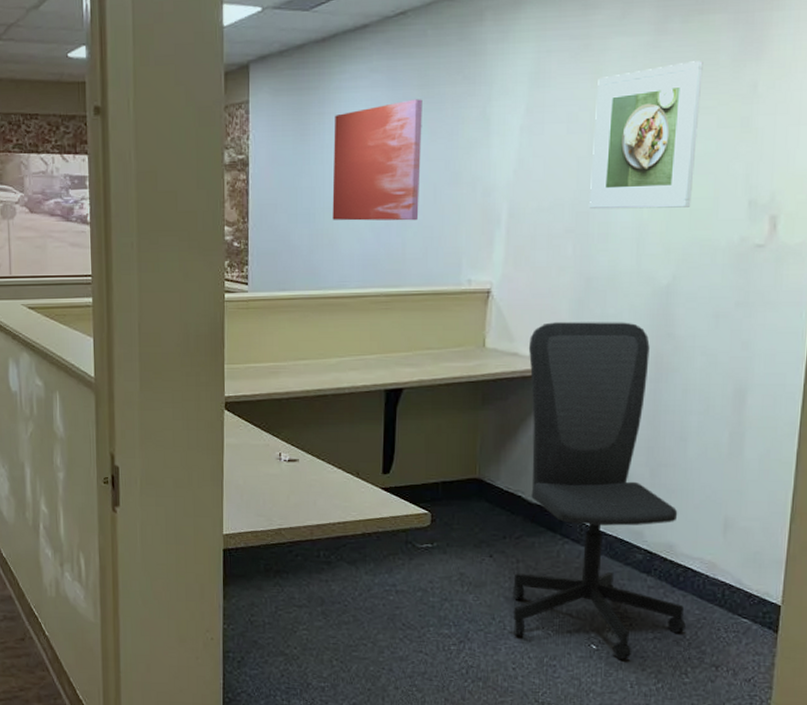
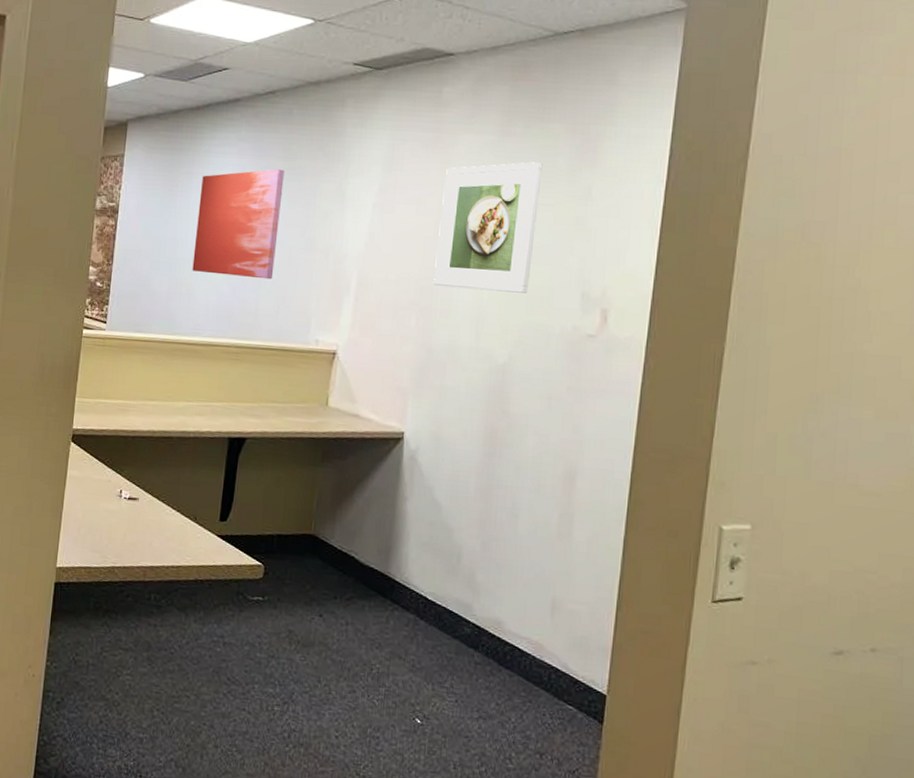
office chair: present [513,322,686,659] -> none [339,388,511,737]

